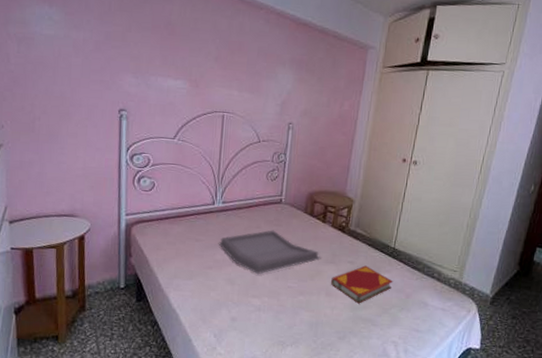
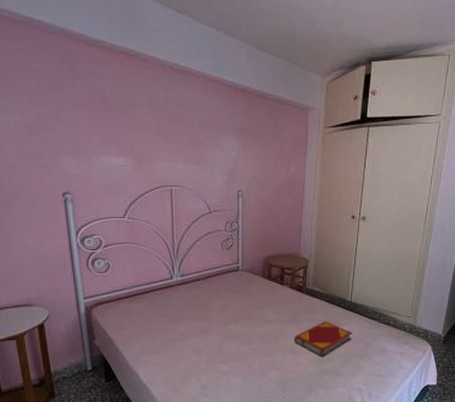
serving tray: present [218,230,321,275] -> none [180,297,283,342]

